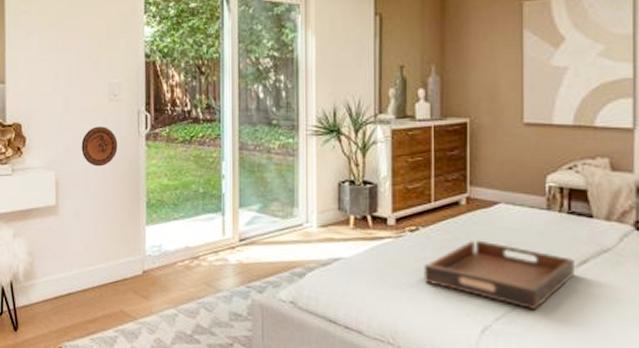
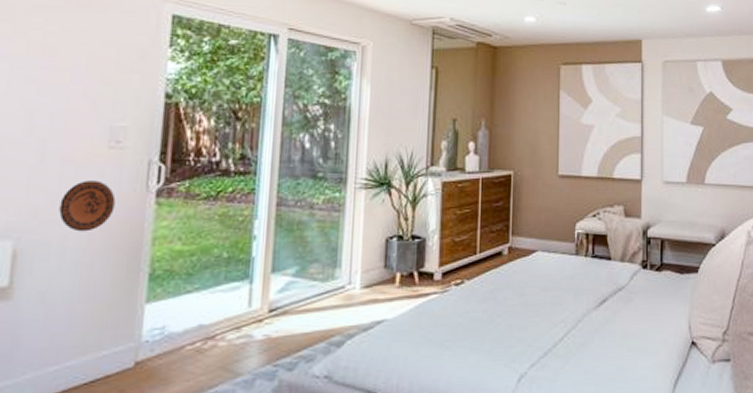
serving tray: present [424,240,574,311] -> none [466,288,596,353]

